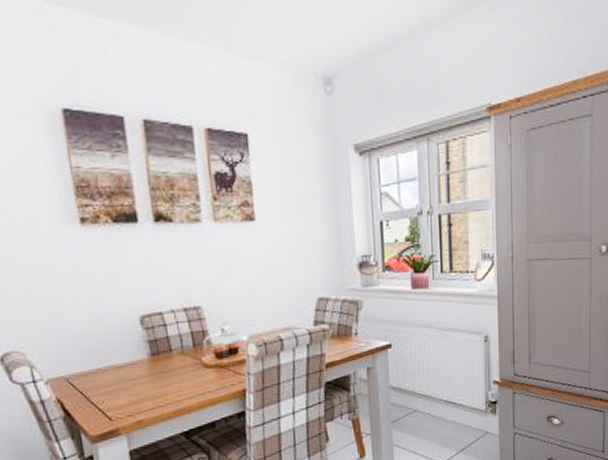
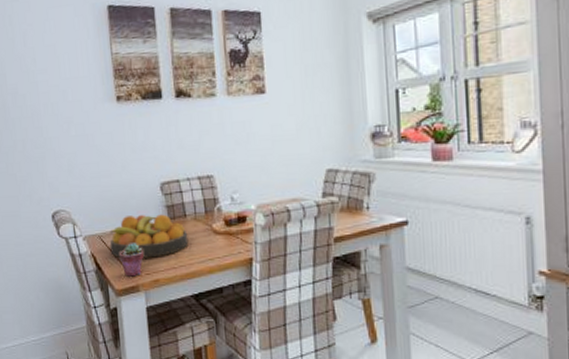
fruit bowl: none [79,350,176,401] -> present [110,214,189,258]
potted succulent: none [92,383,124,421] -> present [118,243,145,277]

